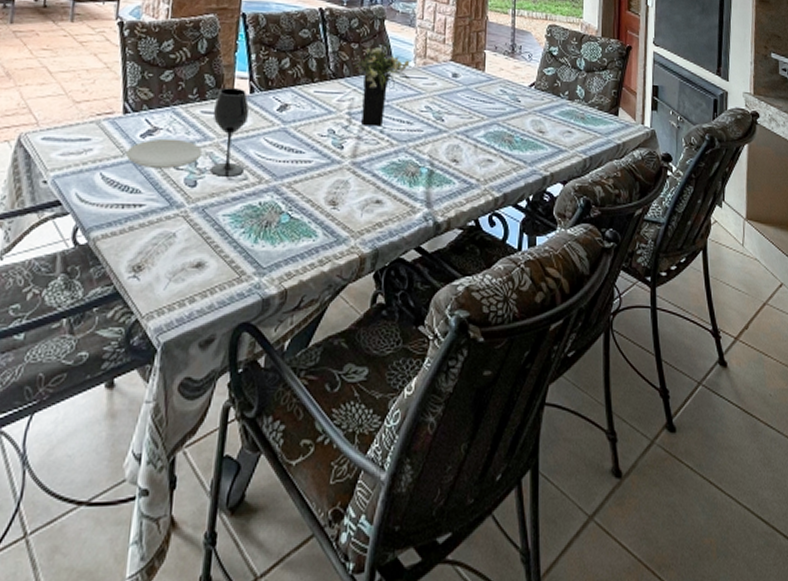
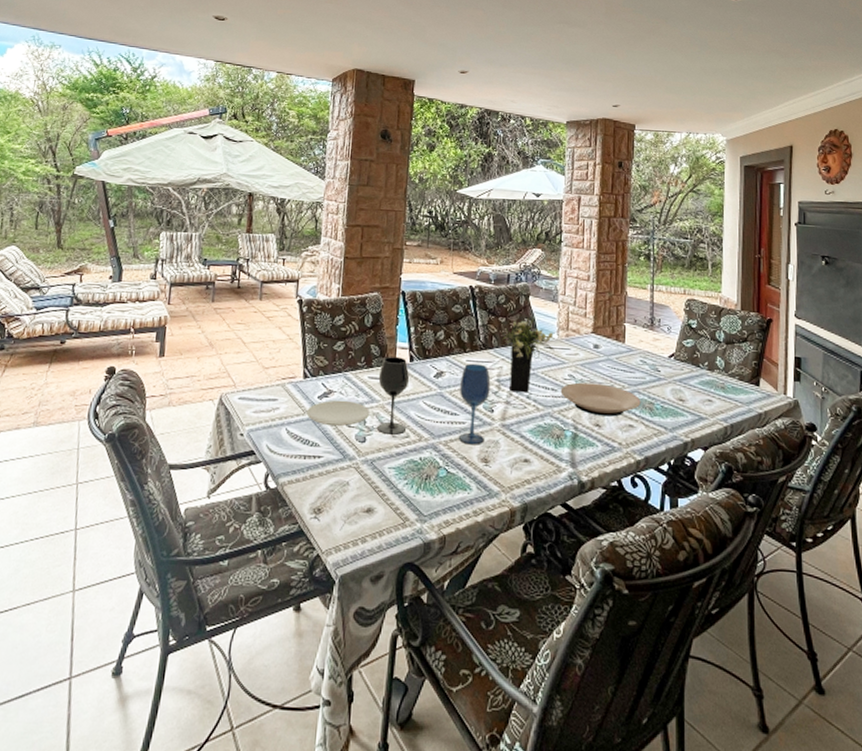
wineglass: none [303,94,341,186] -> present [458,363,491,445]
plate: none [416,114,500,151] -> present [560,382,641,417]

